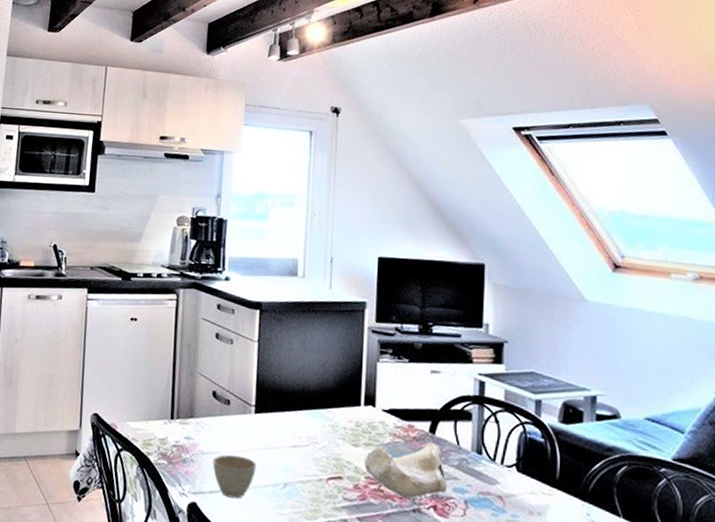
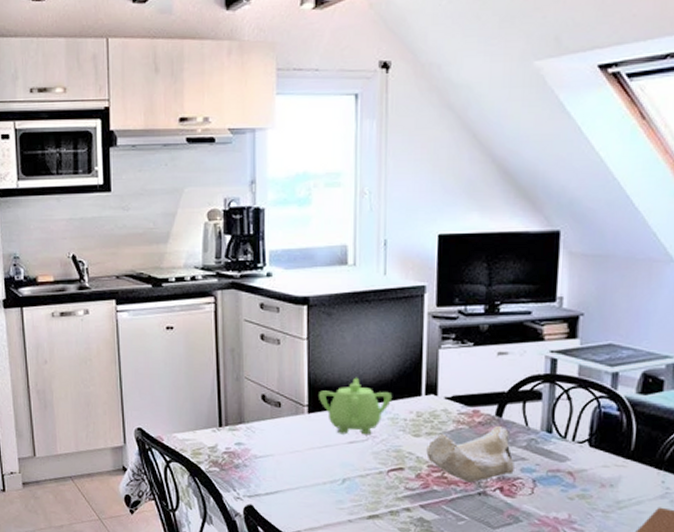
cup: present [212,454,257,499] -> none [267,456,313,498]
teapot: none [266,382,333,441] -> present [319,377,392,435]

